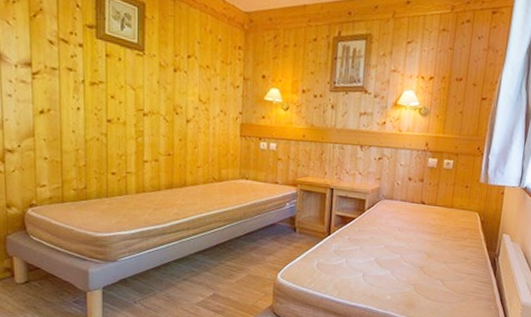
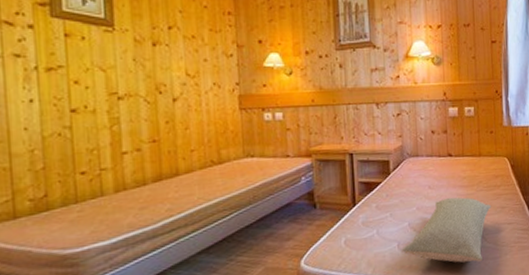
pillow: none [366,241,456,304] -> present [402,197,492,263]

